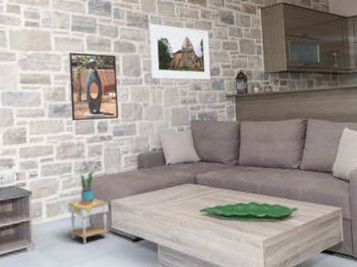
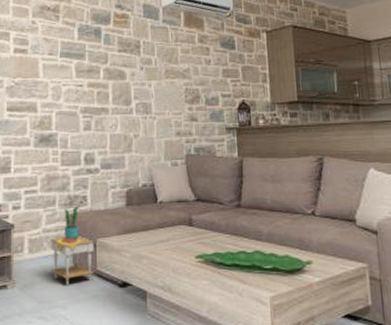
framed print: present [69,52,119,121] -> none [56,80,107,152]
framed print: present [149,23,211,81] -> none [141,49,208,111]

